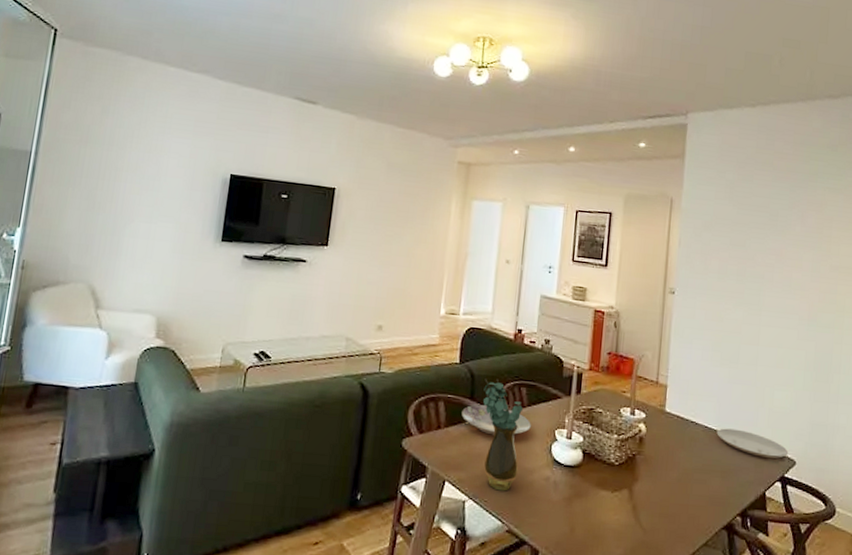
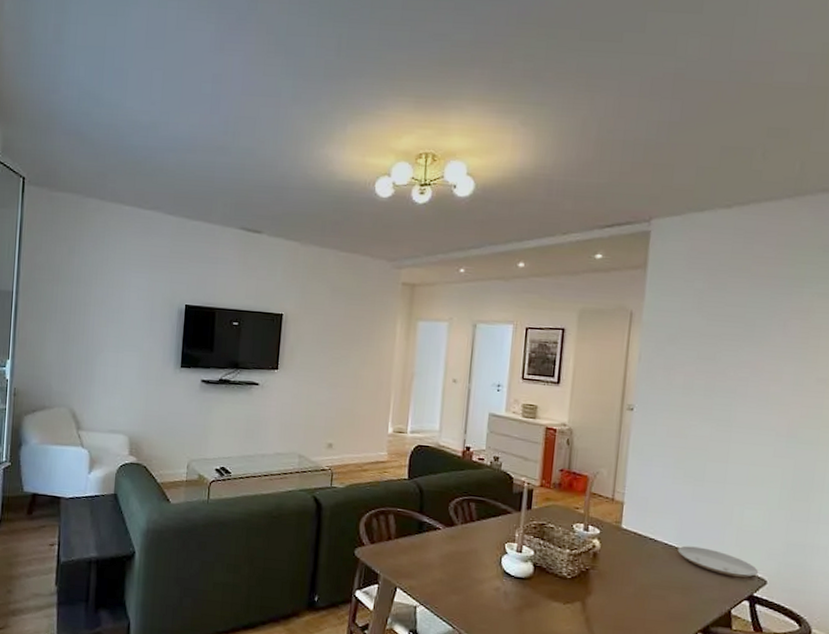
plate: present [461,404,532,435] -> none [411,518,482,547]
vase: present [483,378,523,491] -> none [432,494,472,599]

